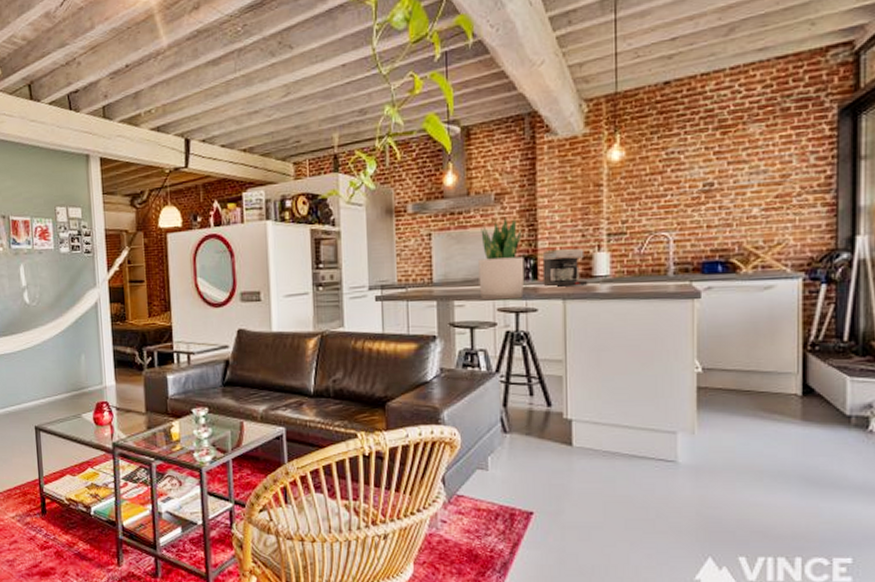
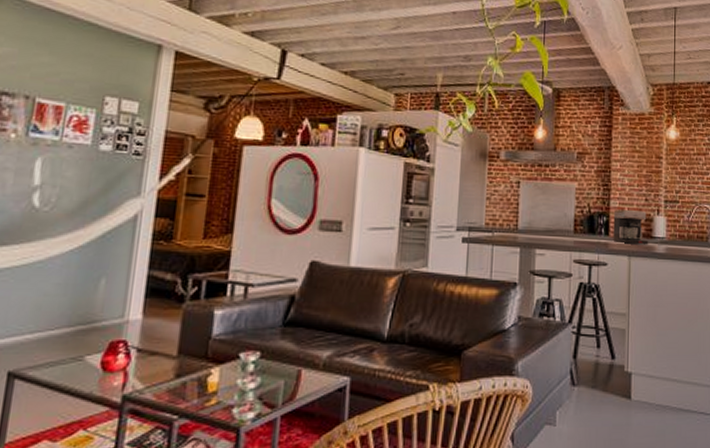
planter: present [478,218,525,300] -> none [559,175,599,253]

